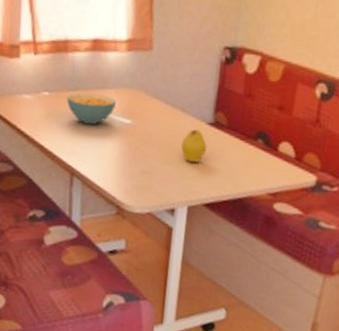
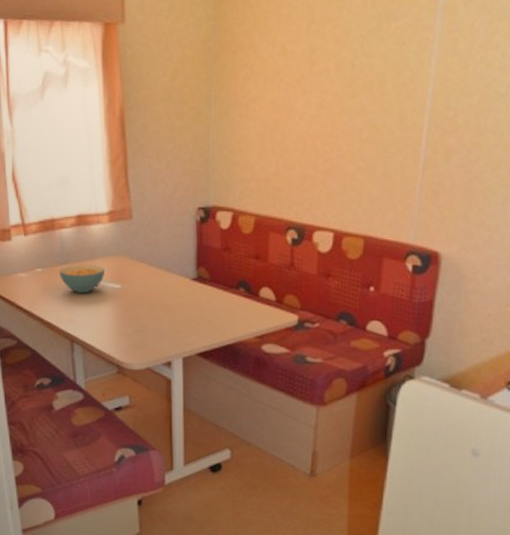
fruit: present [180,129,208,164] -> none [169,286,194,317]

